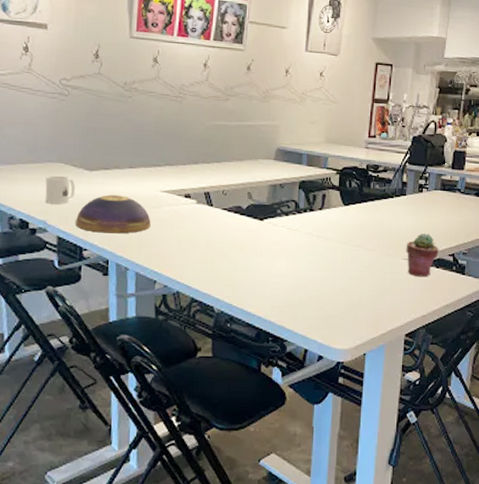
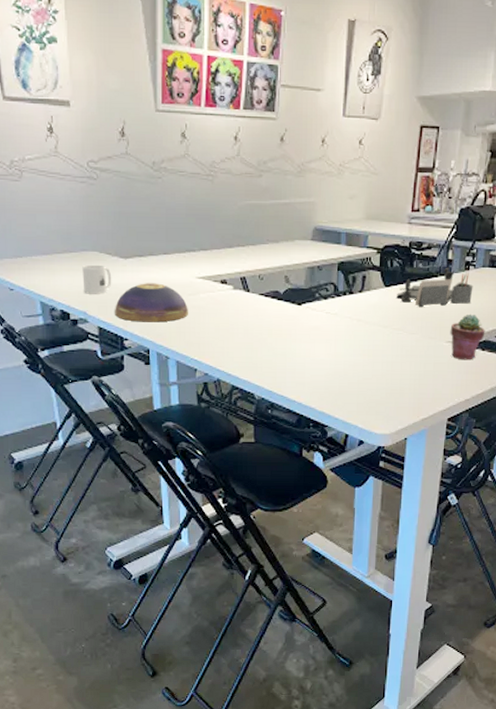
desk organizer: none [354,189,427,226] -> present [395,267,473,308]

